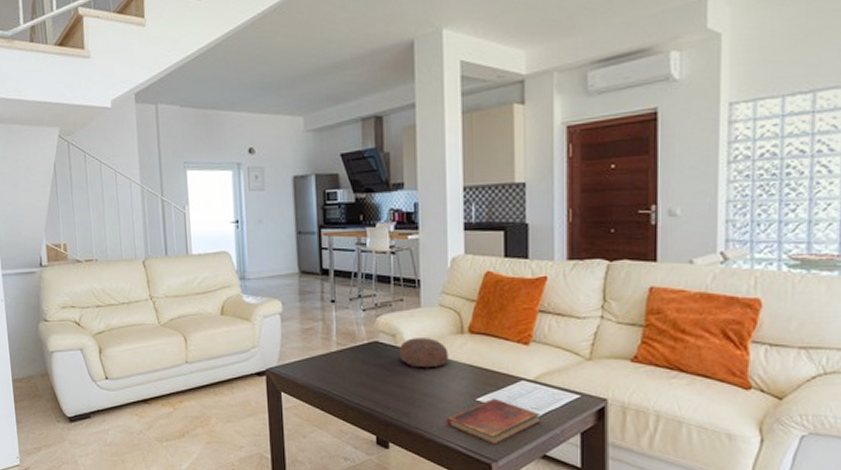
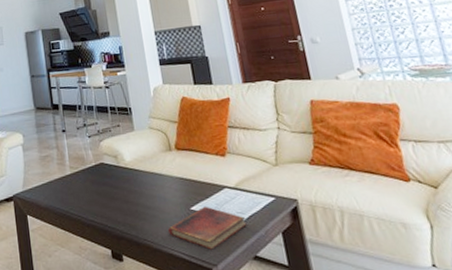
decorative bowl: present [399,338,449,368] -> none [121,156,163,185]

